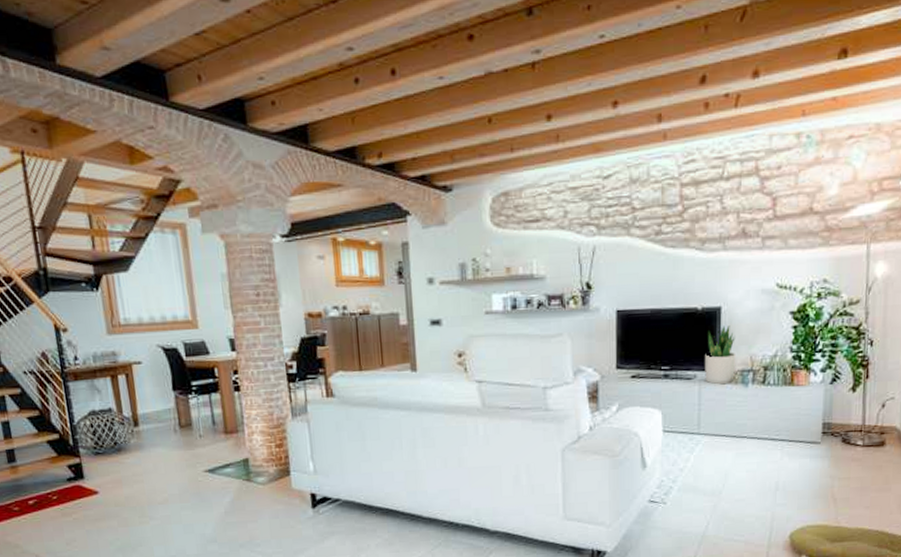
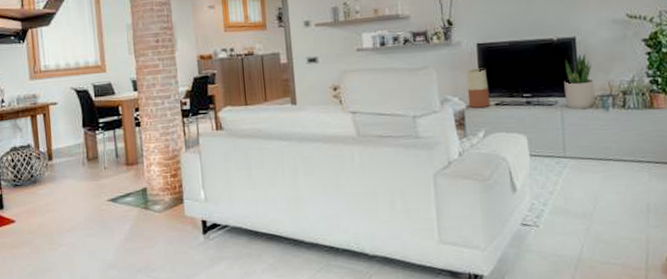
vase: none [603,337,626,381] -> present [467,68,490,109]

